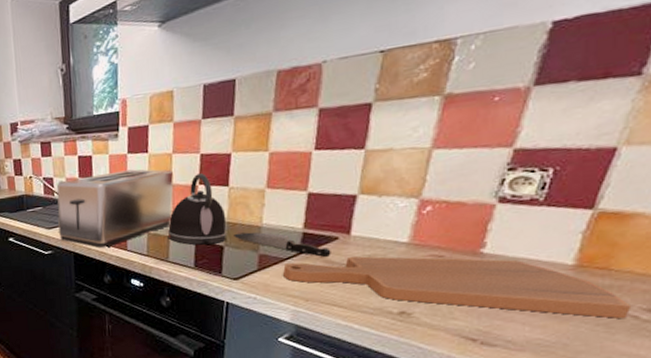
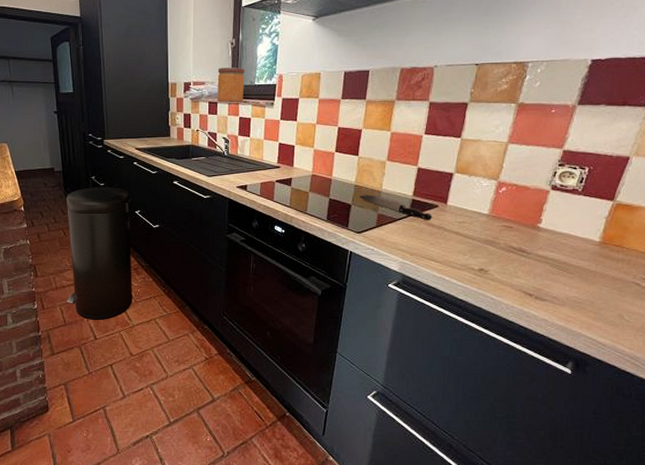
jar: none [48,97,82,141] -> present [217,67,245,102]
toaster: present [56,169,174,249] -> none [218,133,316,198]
kettle: present [167,172,227,245] -> none [307,142,355,202]
cutting board: present [283,256,630,319] -> none [396,222,635,285]

